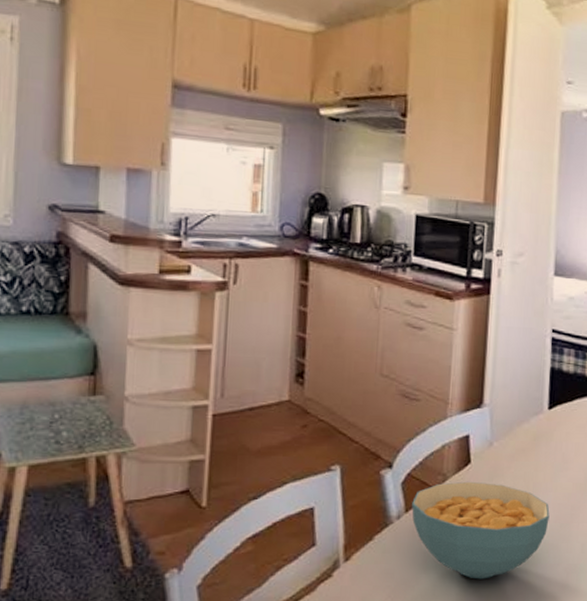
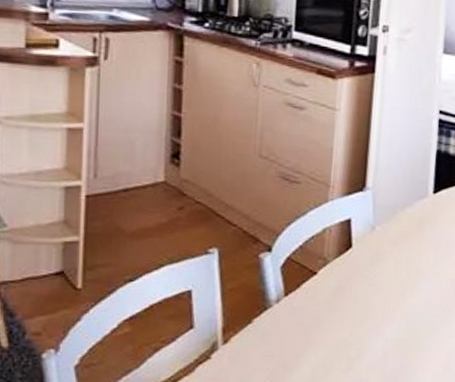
cereal bowl: present [412,481,550,579] -> none [291,265,432,363]

